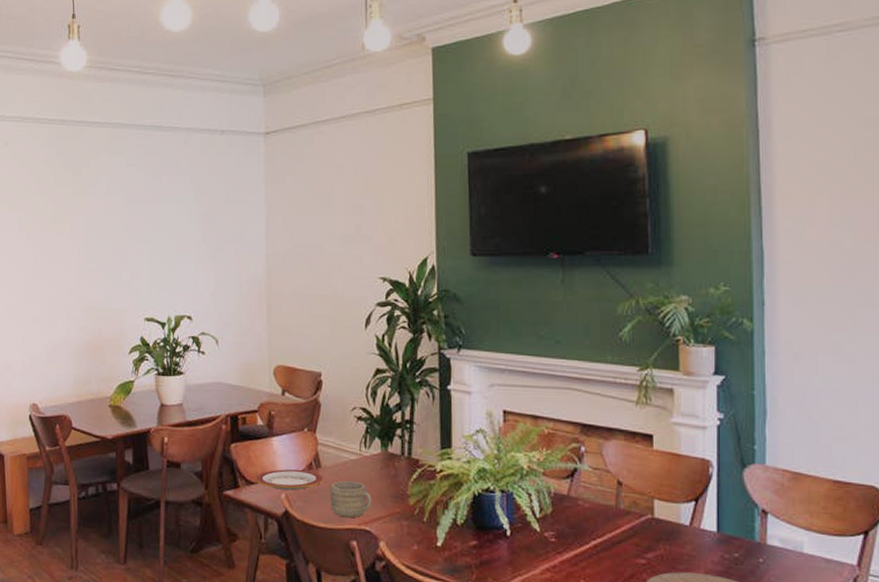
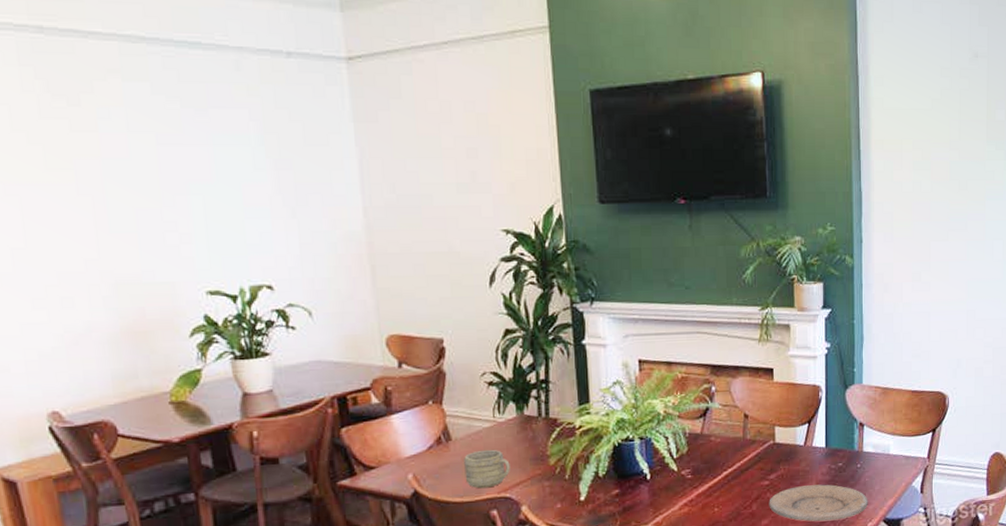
plate: present [254,469,324,491] -> none [374,445,456,471]

